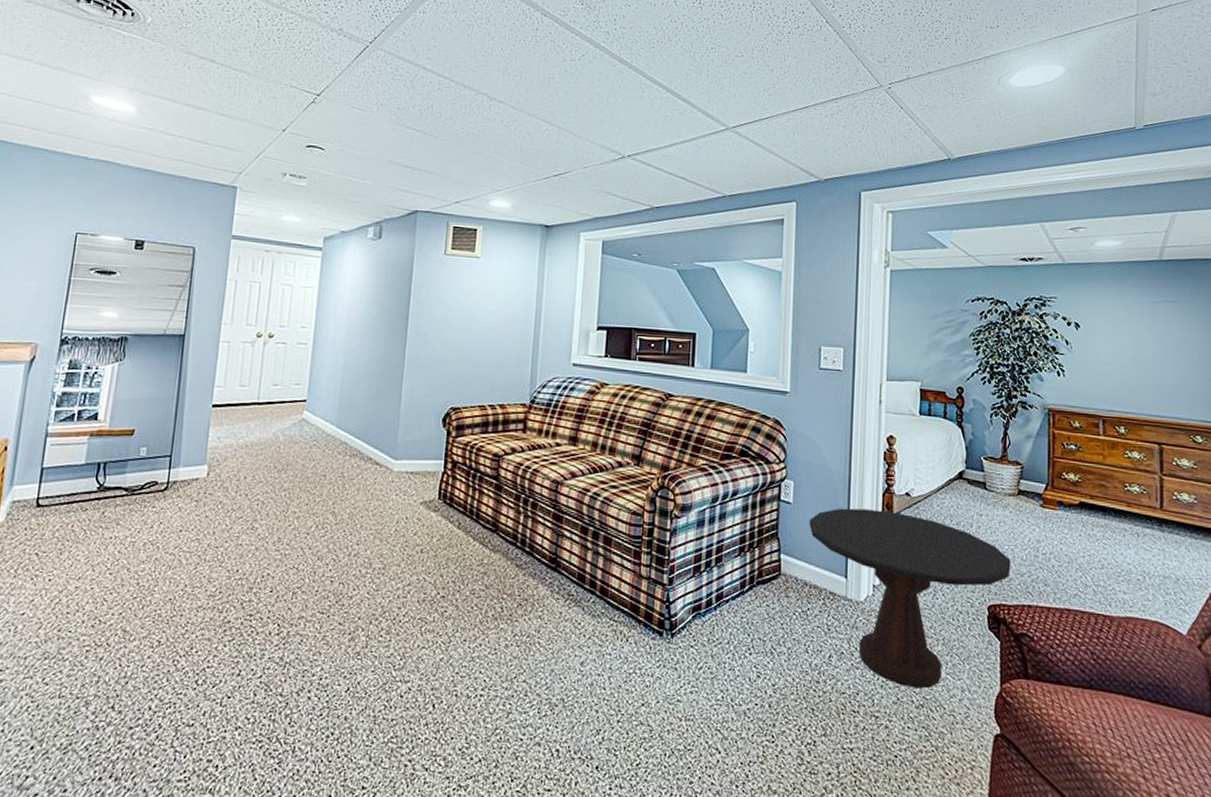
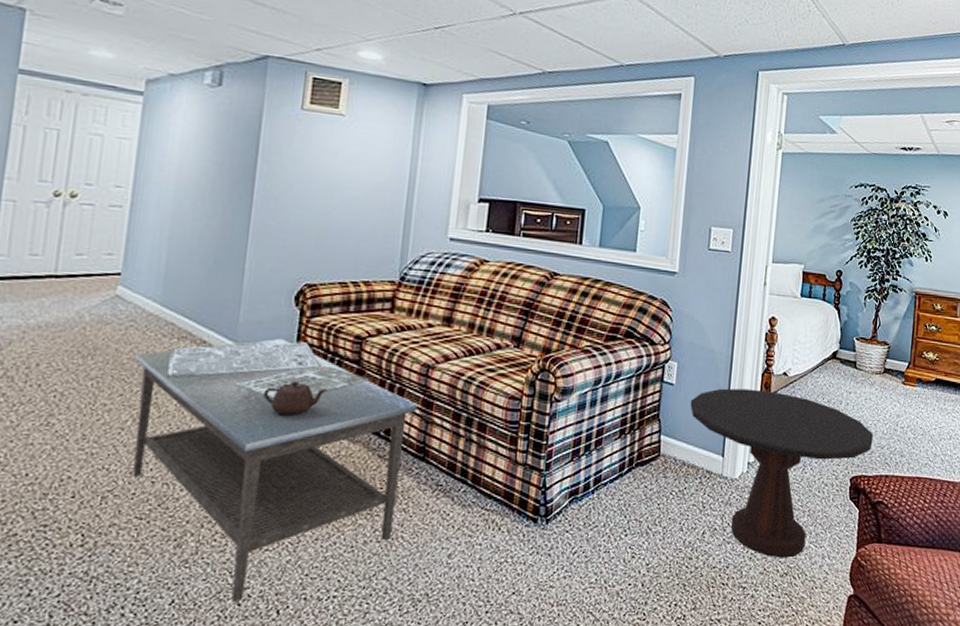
coffee table: none [316,456,549,695] -> present [132,339,418,603]

